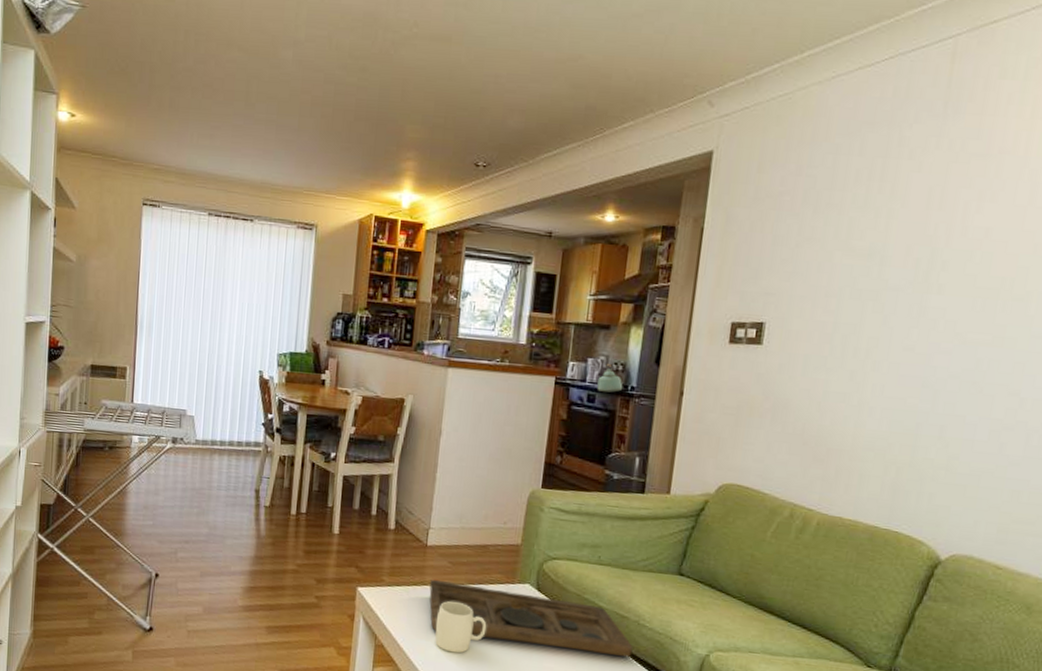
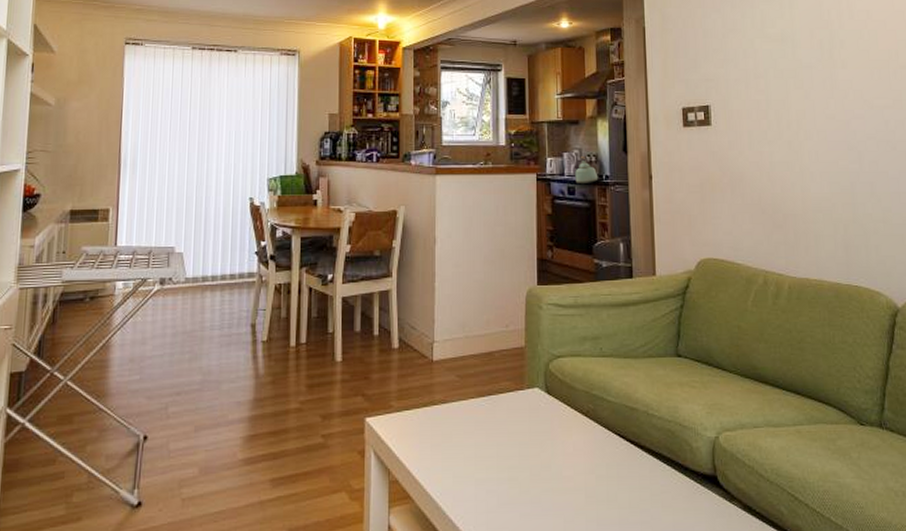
decorative tray: present [429,579,633,658] -> none [440,397,647,455]
mug: present [435,600,487,654] -> none [450,418,502,477]

